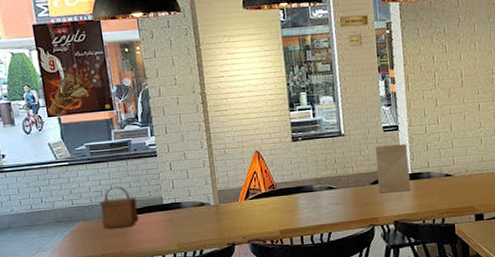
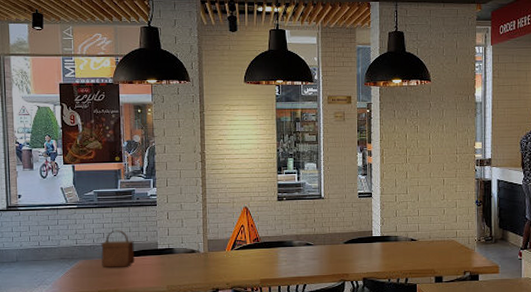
paper bag: present [376,144,411,194] -> none [350,209,379,252]

